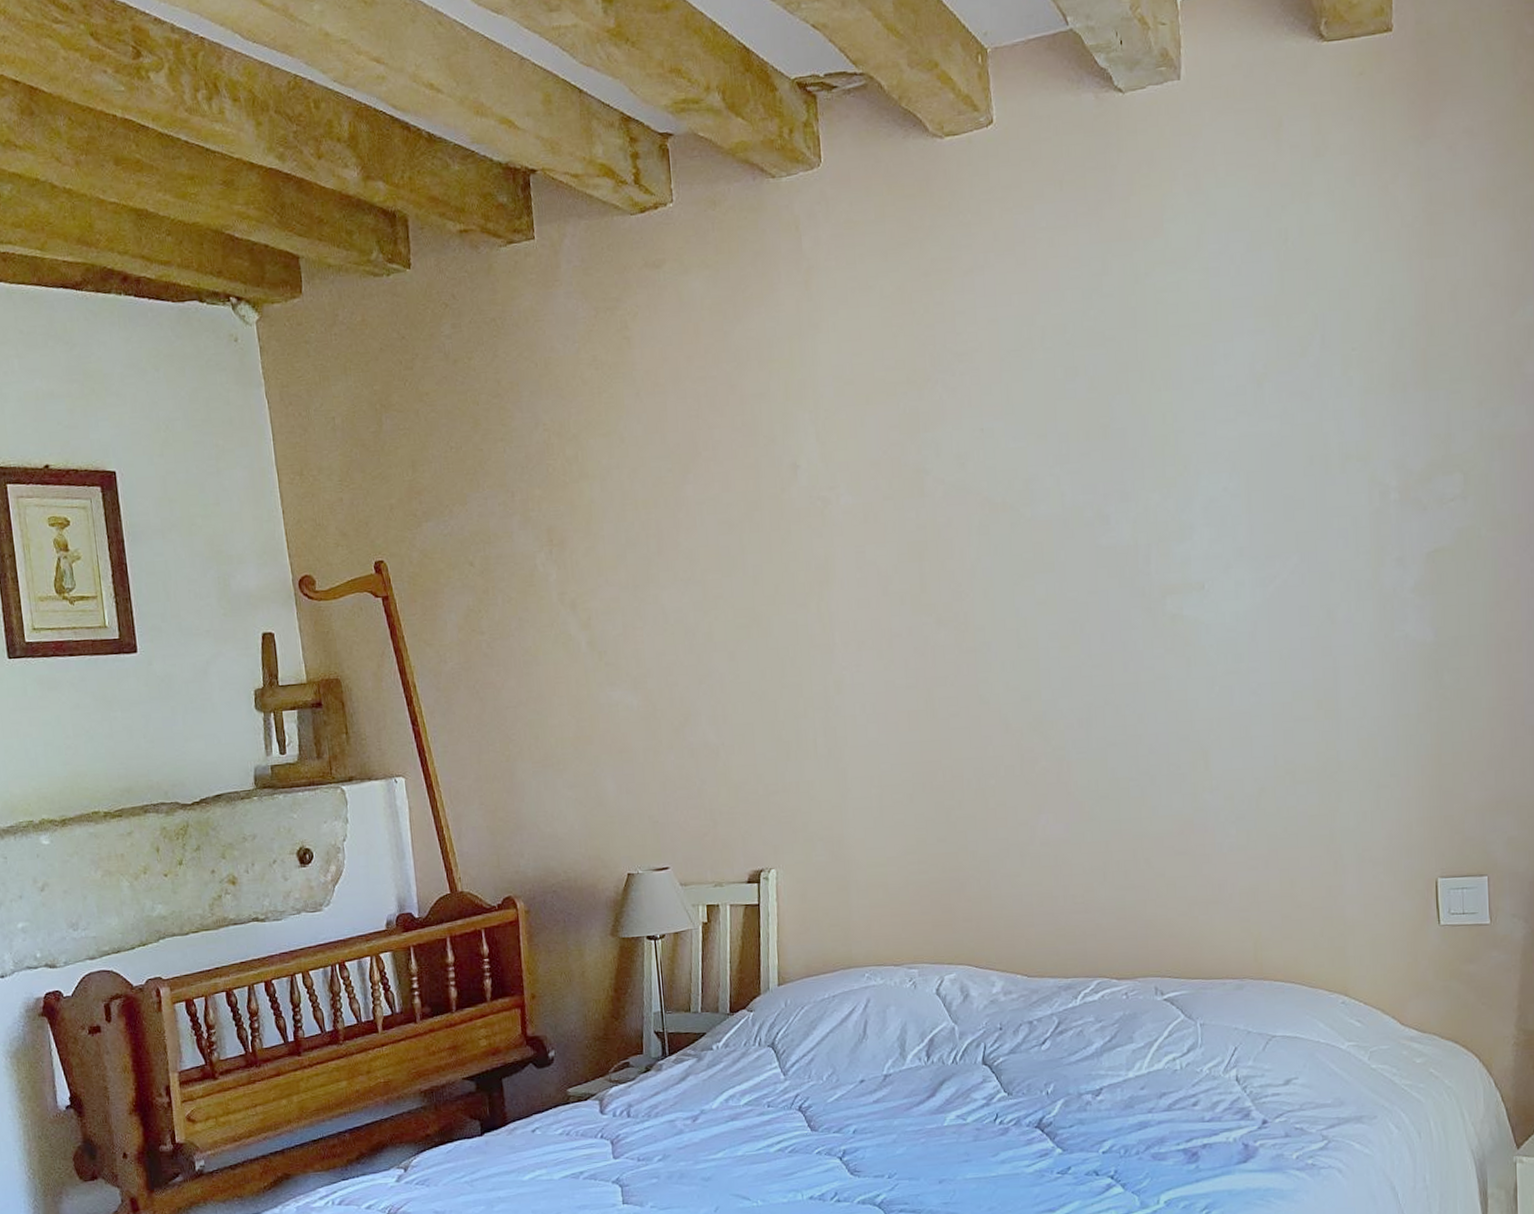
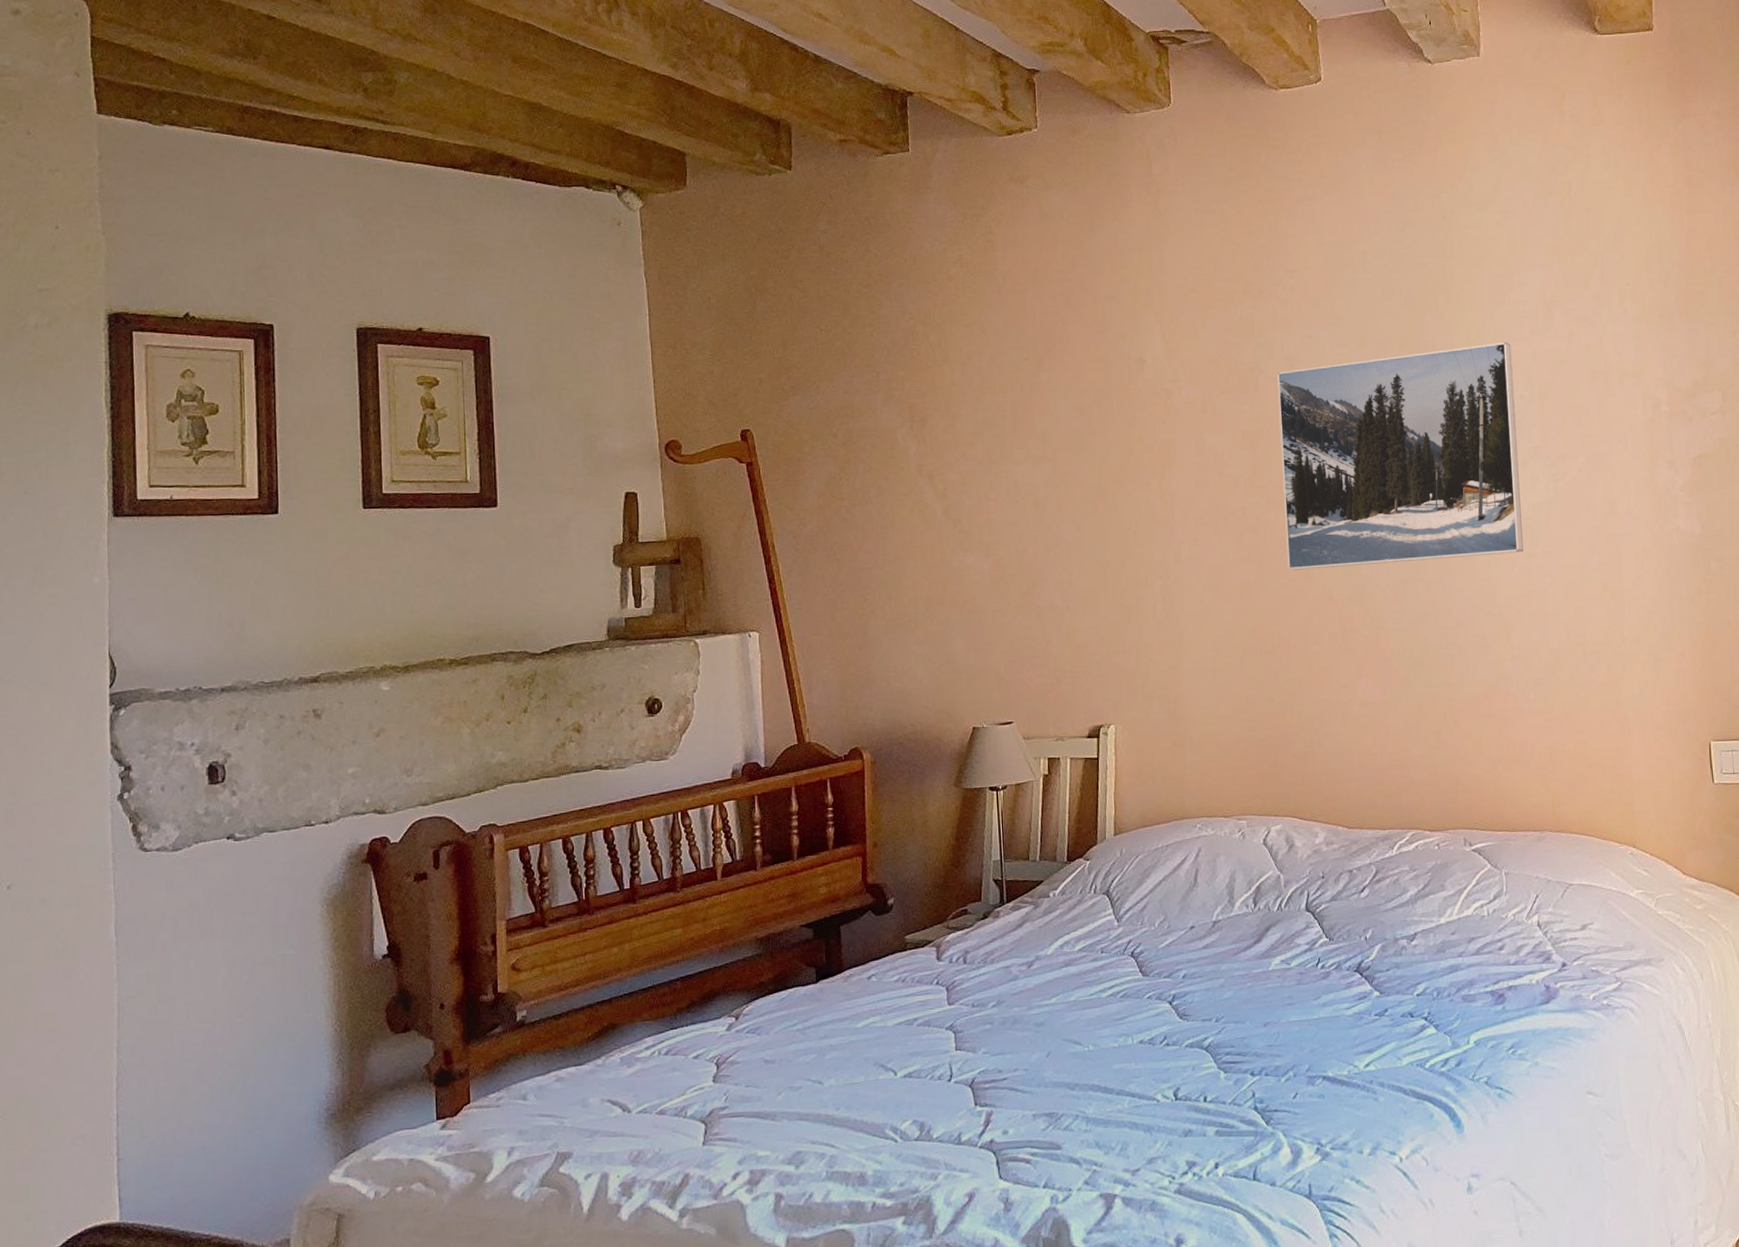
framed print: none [945,426,1225,697] -> present [1277,342,1523,571]

